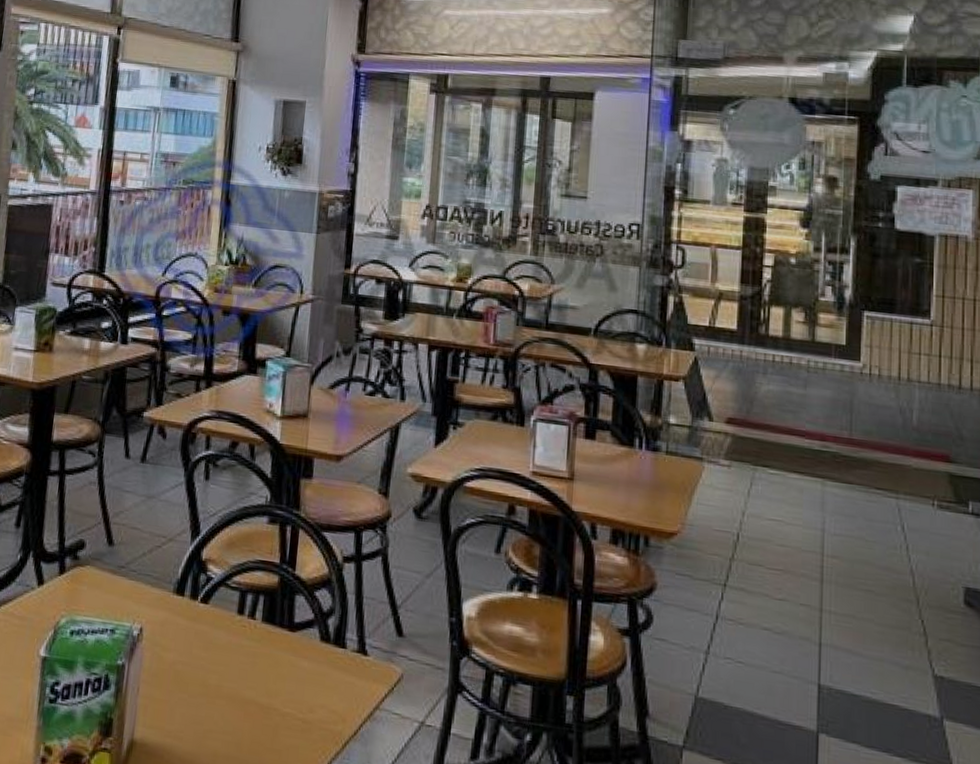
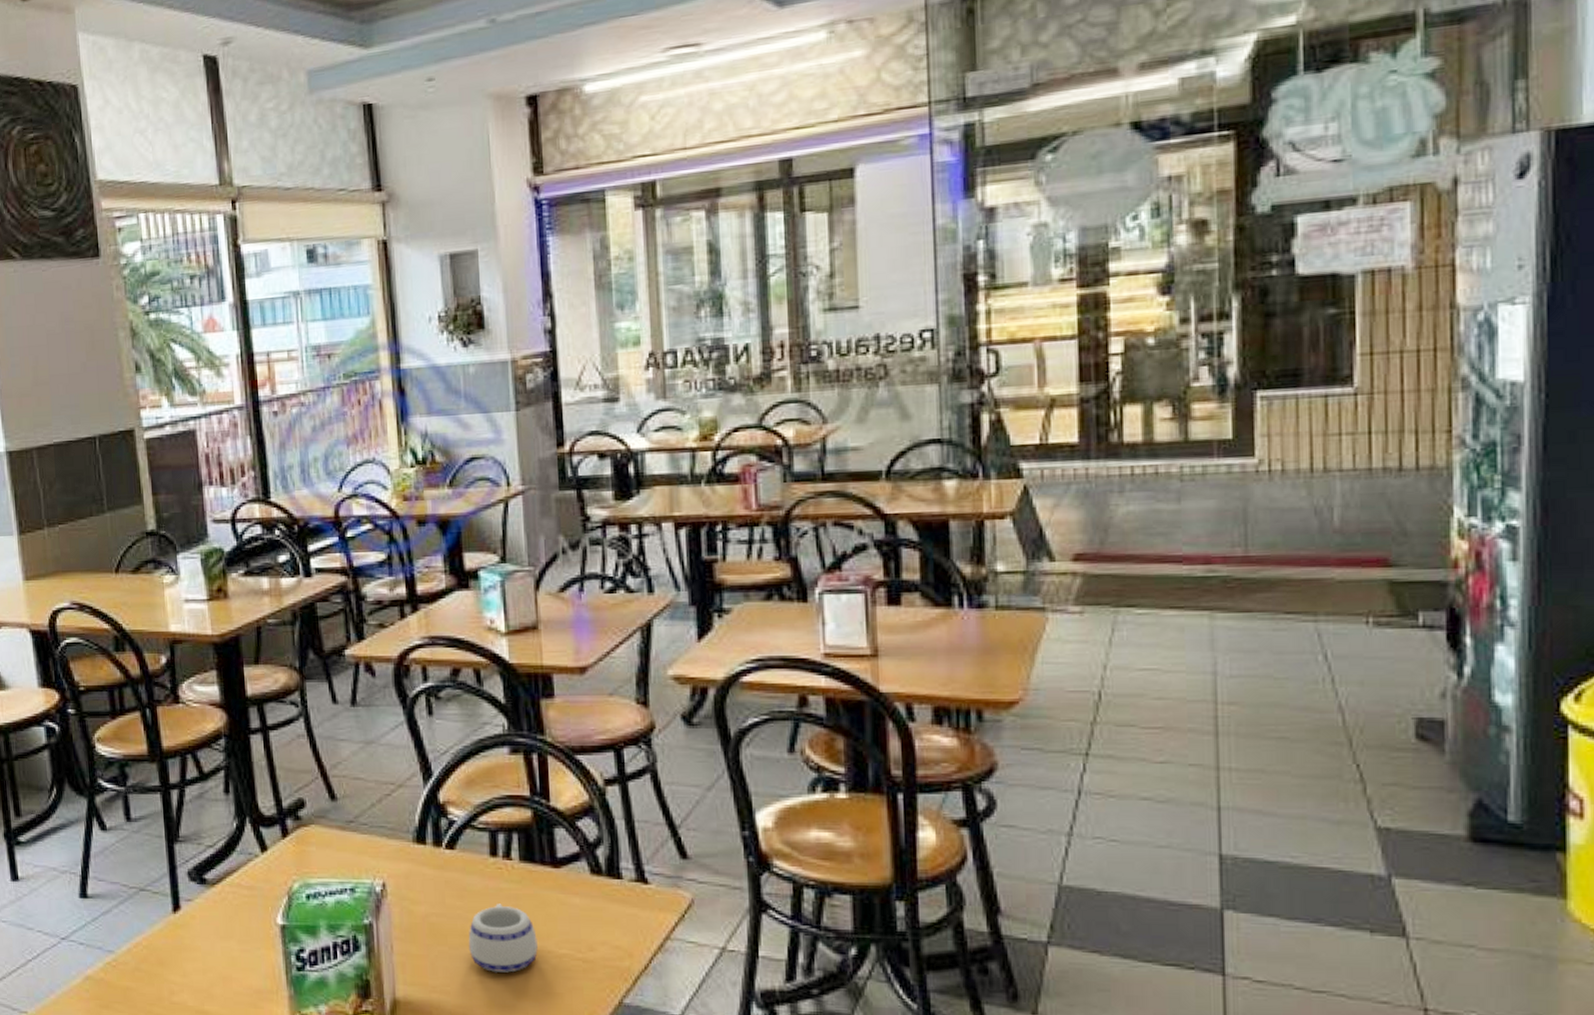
mug: none [205,659,267,725] -> present [468,903,538,973]

